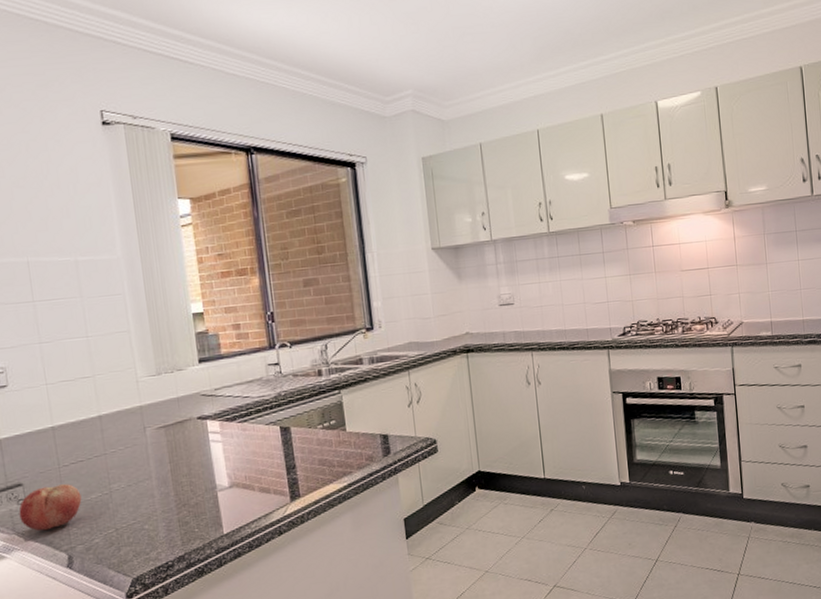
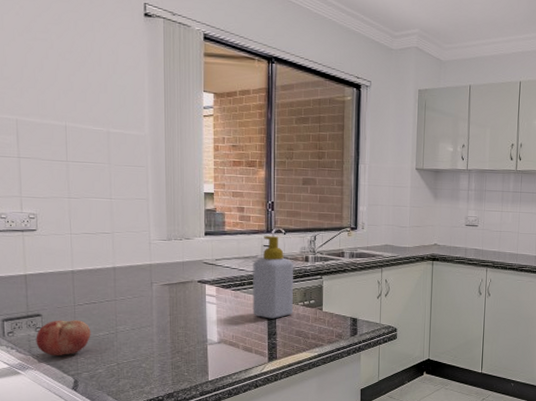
soap bottle: none [258,352,313,450] -> present [253,236,294,319]

